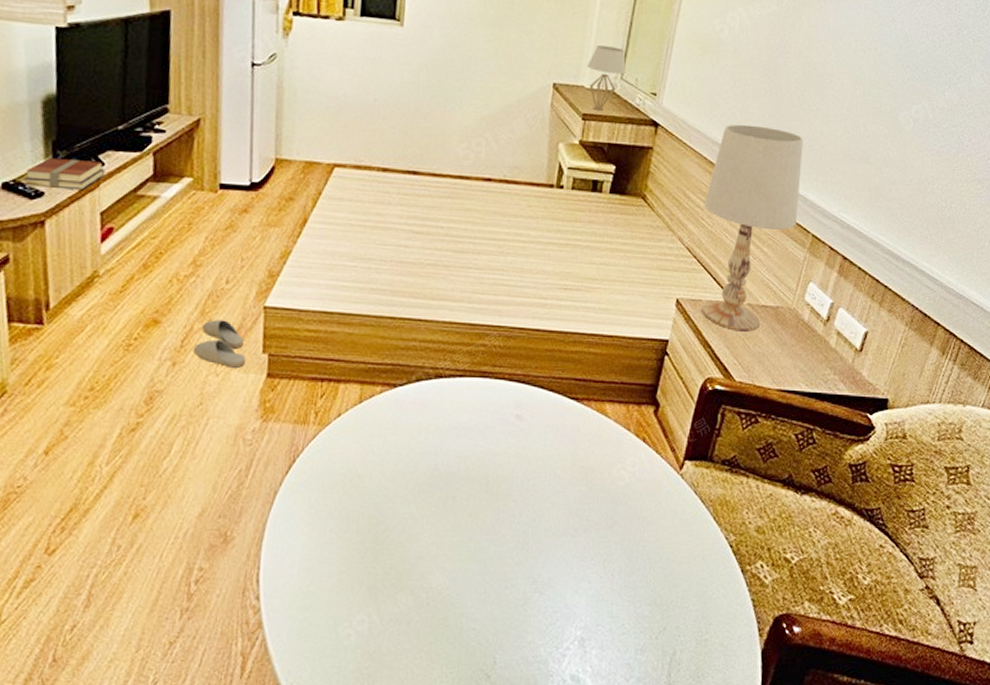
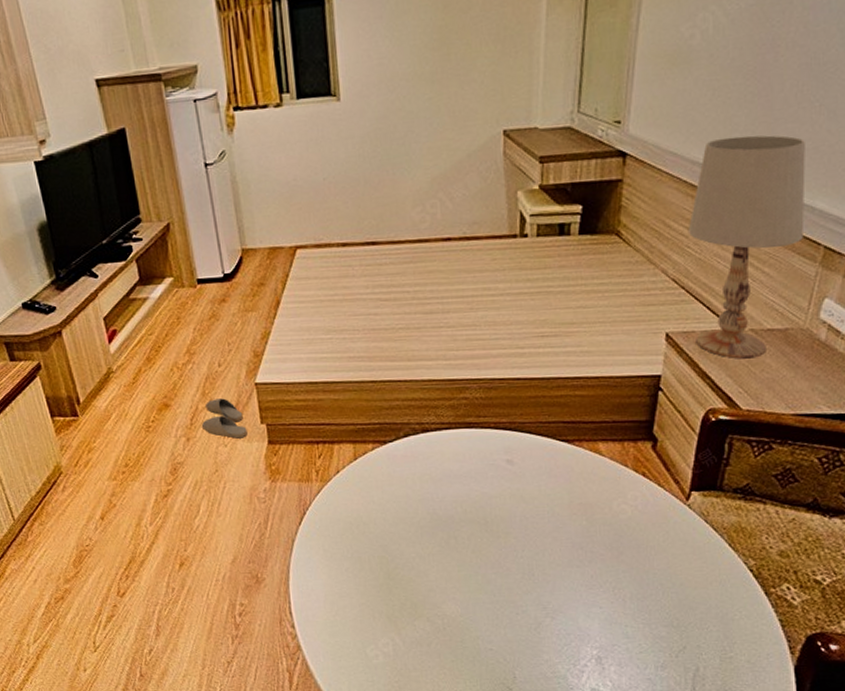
books: present [23,157,106,189] -> none [37,274,101,304]
table lamp: present [586,45,627,112] -> none [537,78,584,152]

